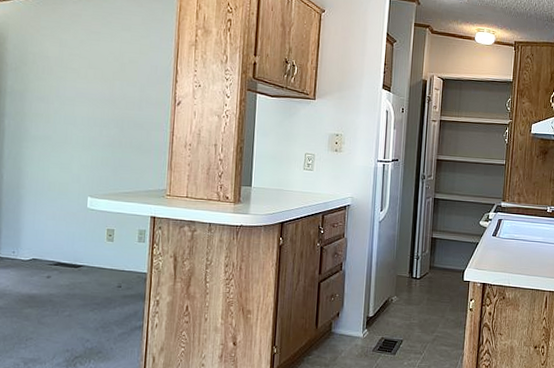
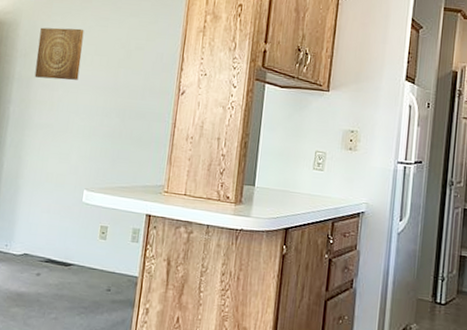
wall art: none [27,41,76,93] -> present [34,27,84,81]

